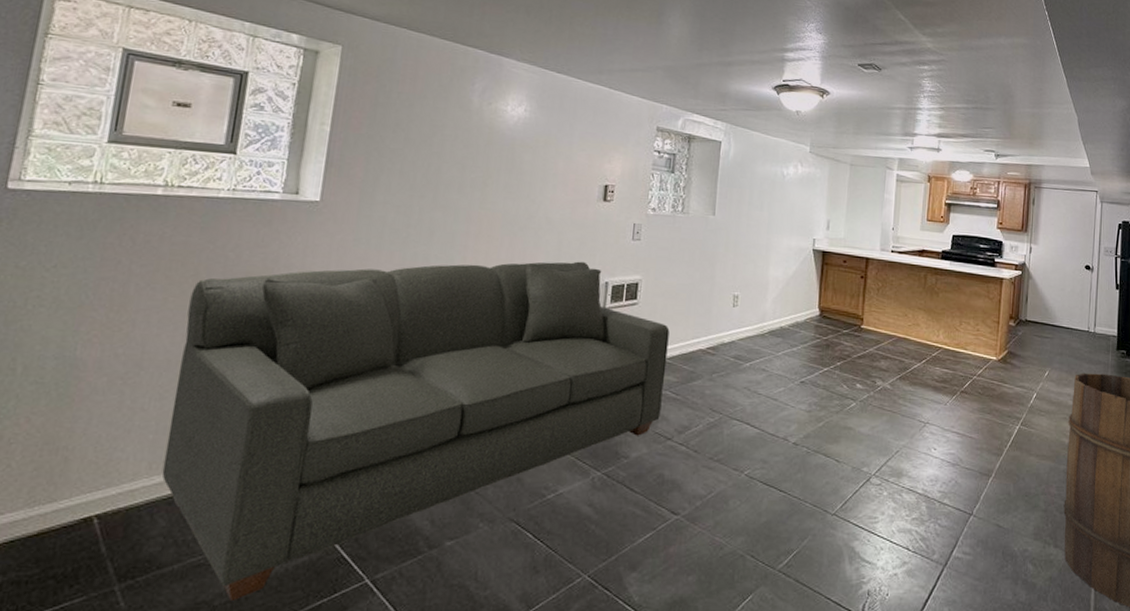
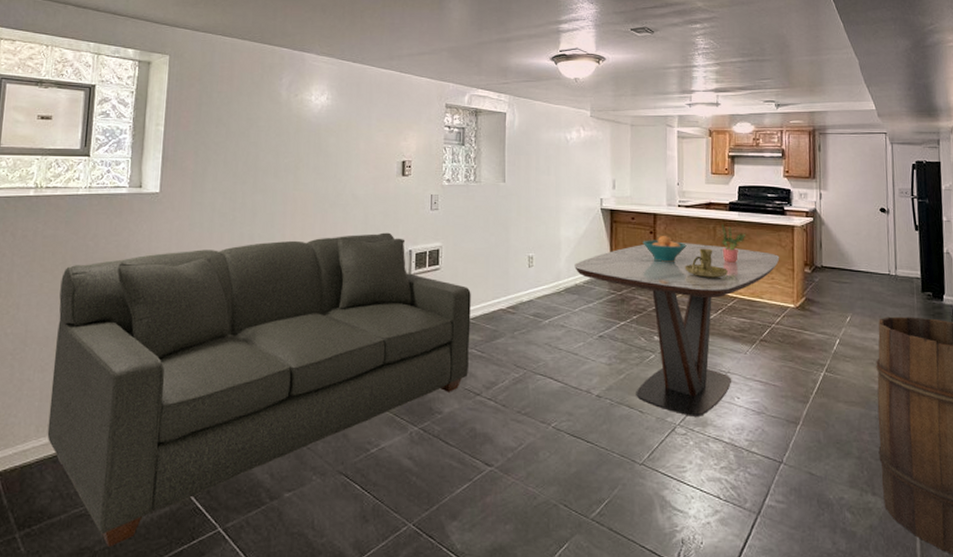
dining table: none [781,289,987,467] -> present [574,243,780,416]
fruit bowl: none [852,281,897,309] -> present [643,236,687,262]
candle holder: none [893,296,935,327] -> present [685,248,728,278]
potted plant: none [931,272,956,312] -> present [721,224,746,263]

